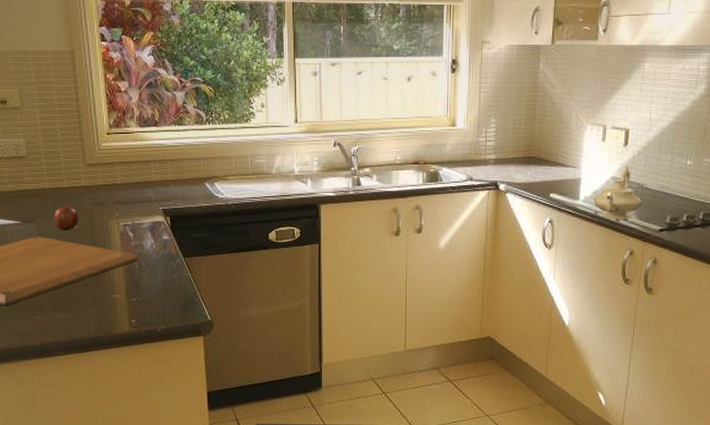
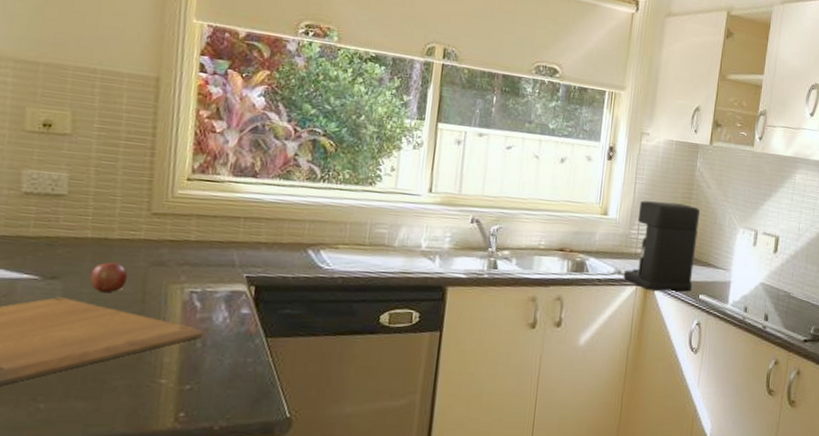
coffee maker: none [475,107,546,194] -> present [623,200,701,292]
teapot: present [594,165,642,220] -> none [742,272,788,328]

